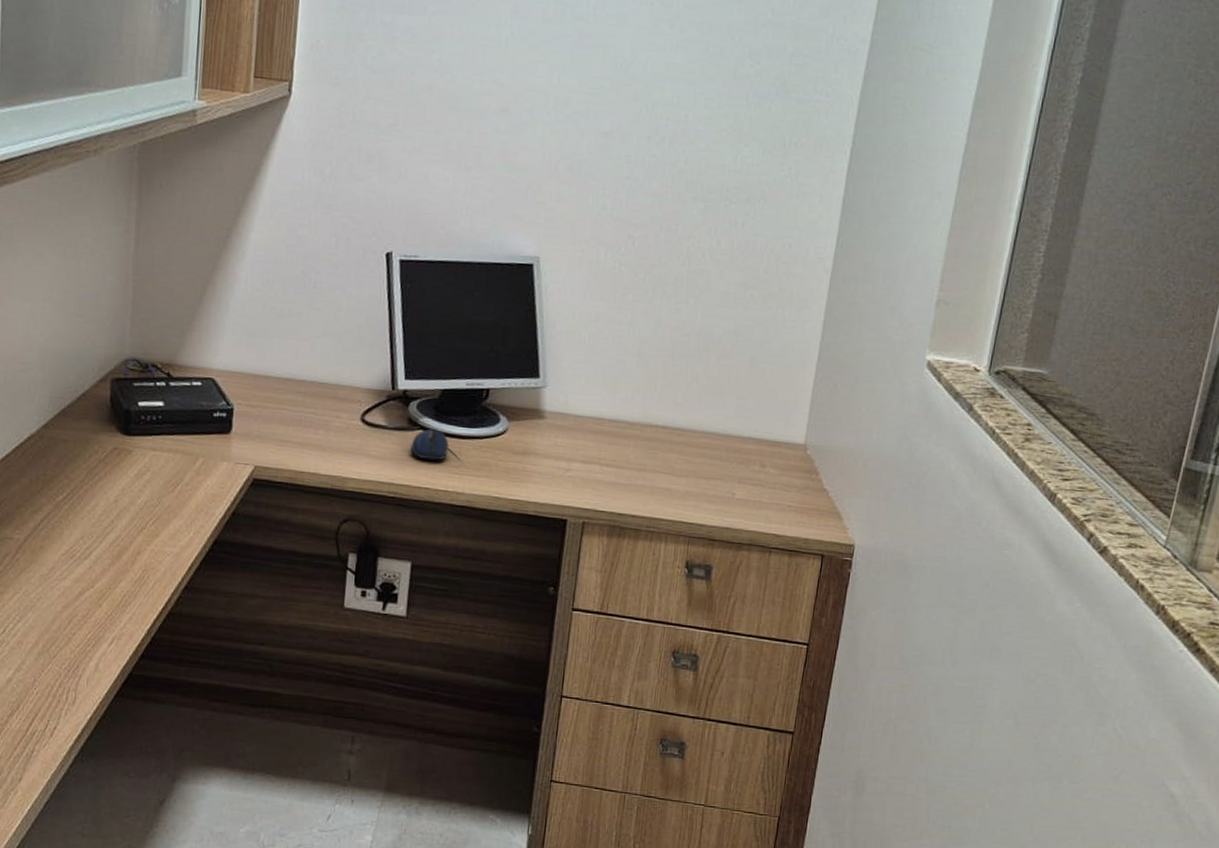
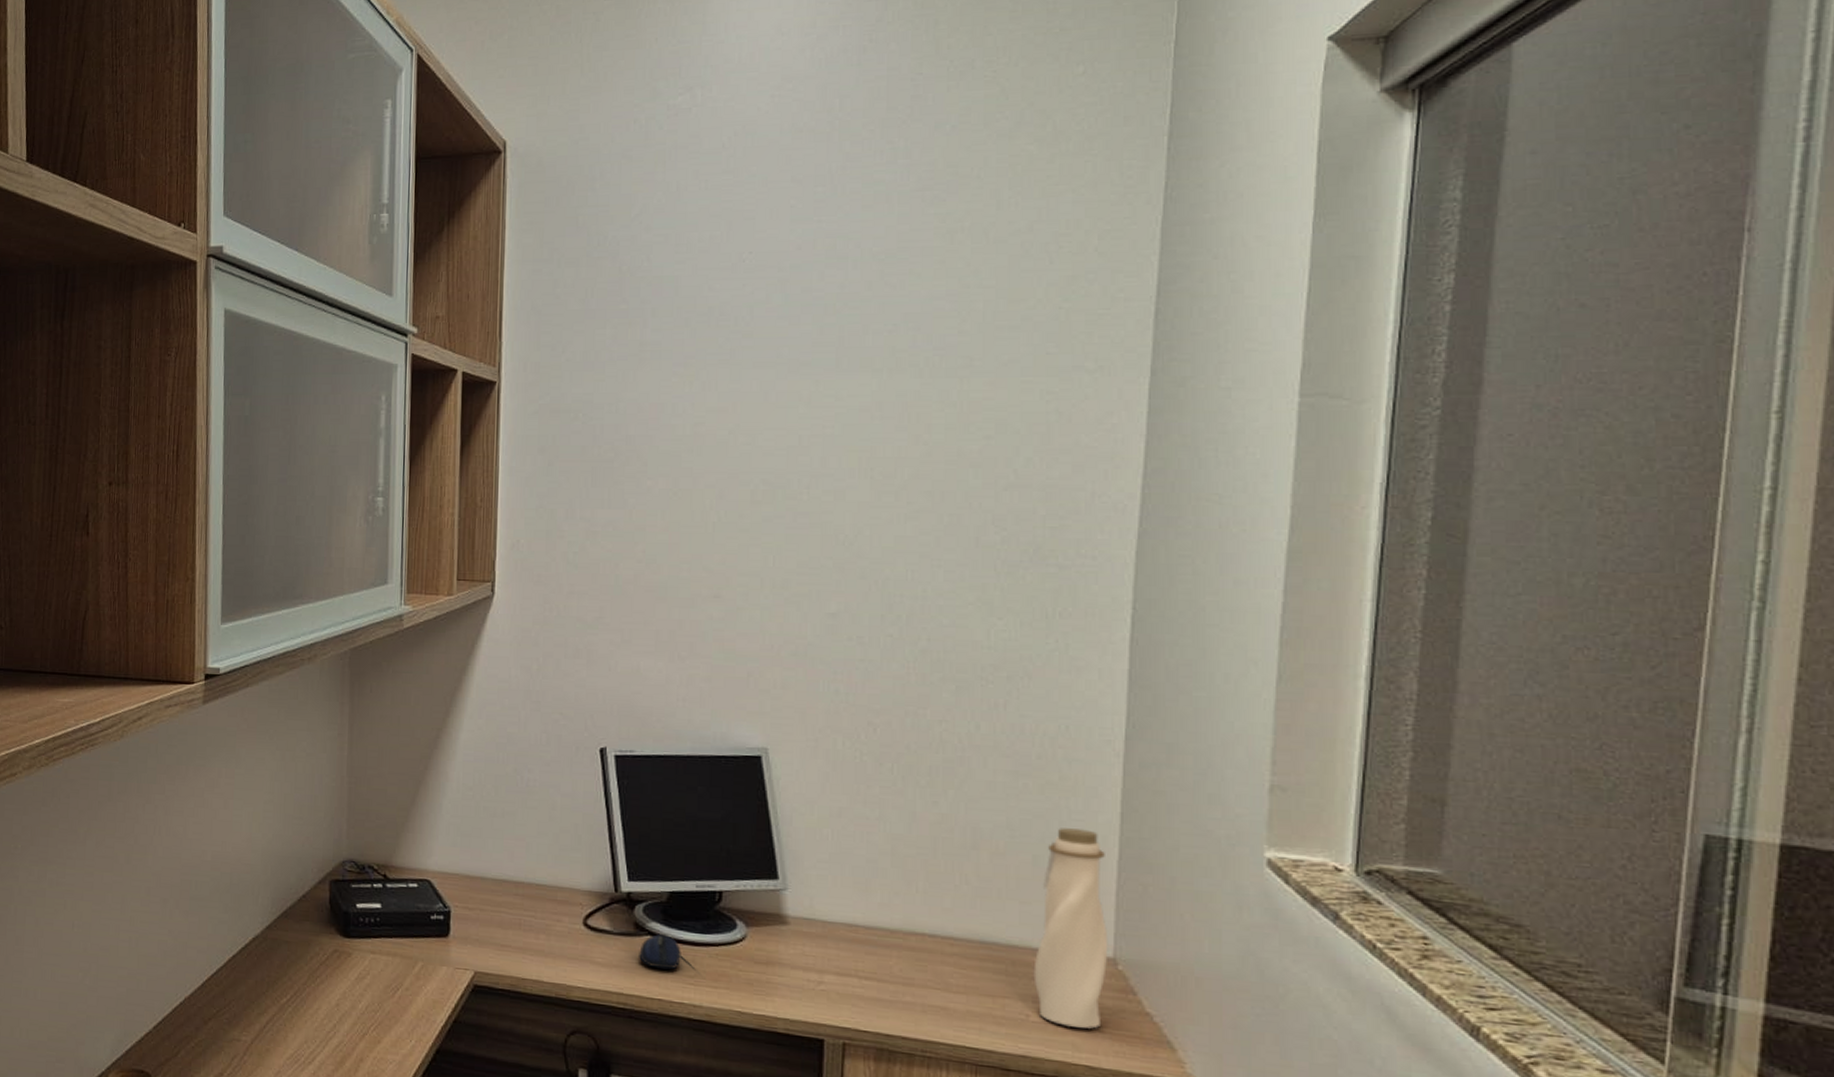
water bottle: none [741,333,808,504] -> present [1033,828,1109,1029]

